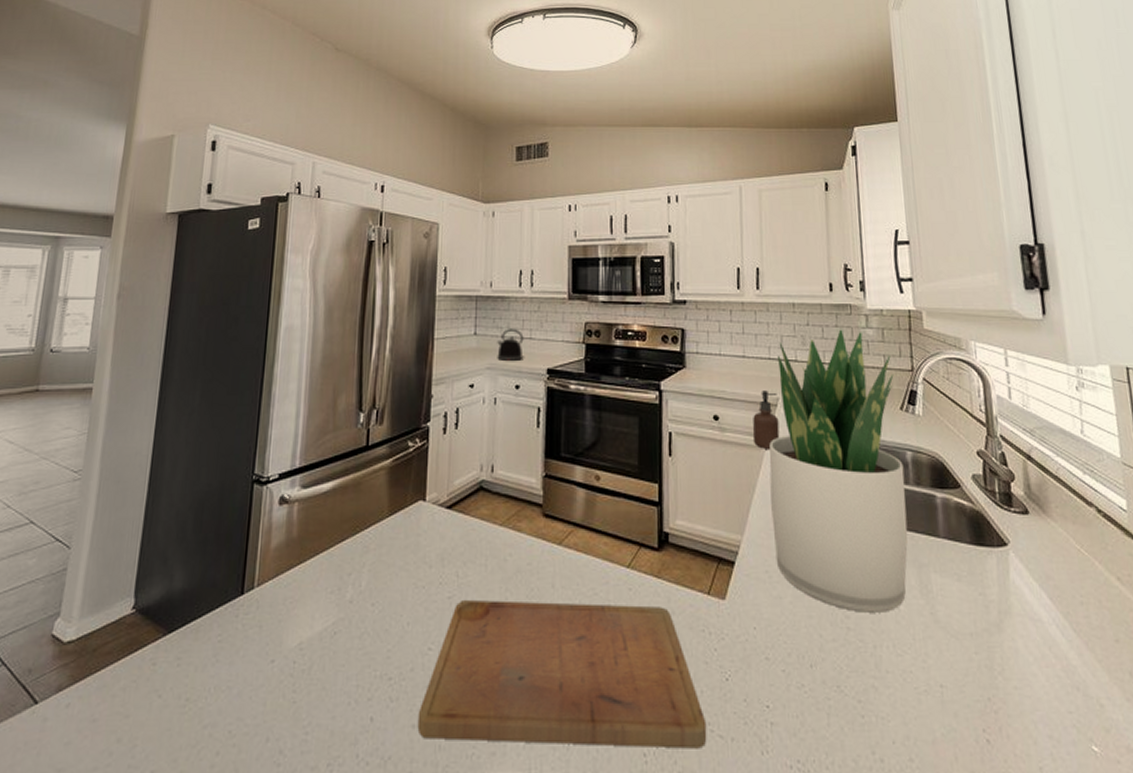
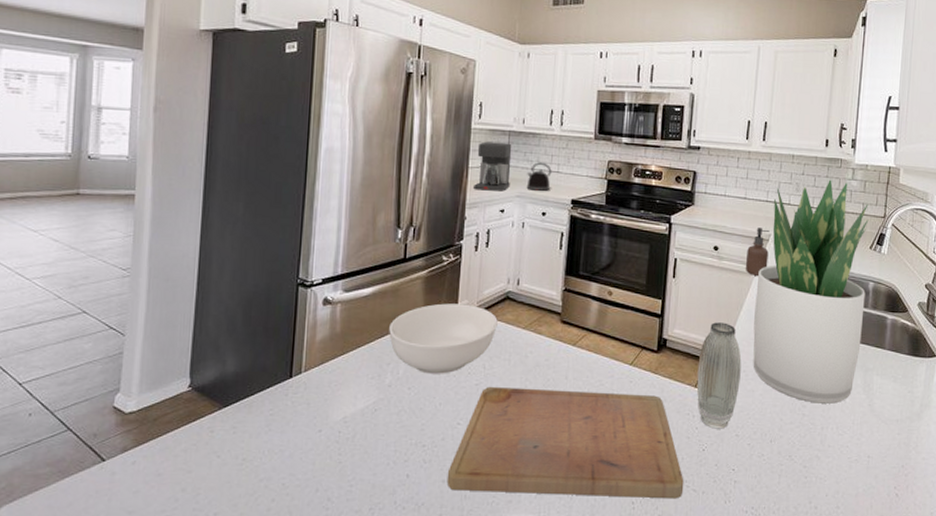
bowl: none [350,497,471,585] -> present [389,303,498,374]
coffee maker: none [440,309,480,364] -> present [474,141,512,191]
vase: none [708,509,763,650] -> present [696,322,742,429]

